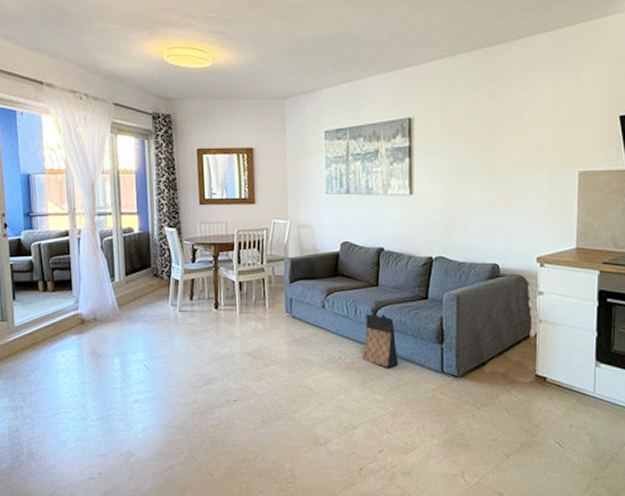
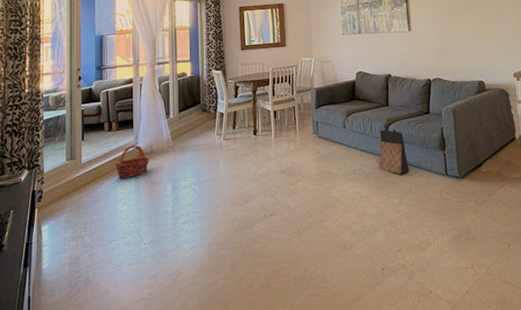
basket: none [53,309,93,347] -> present [114,145,150,178]

